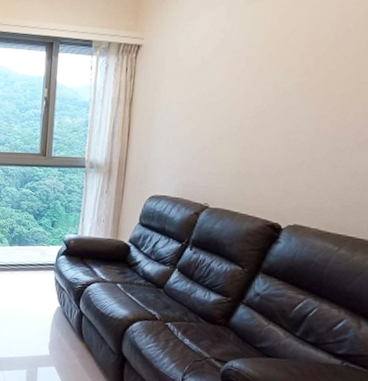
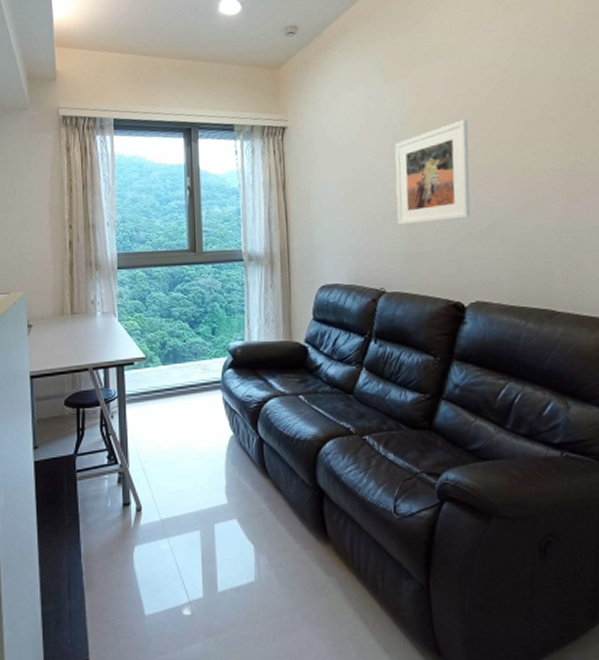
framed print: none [232,45,328,148] -> present [395,120,471,225]

